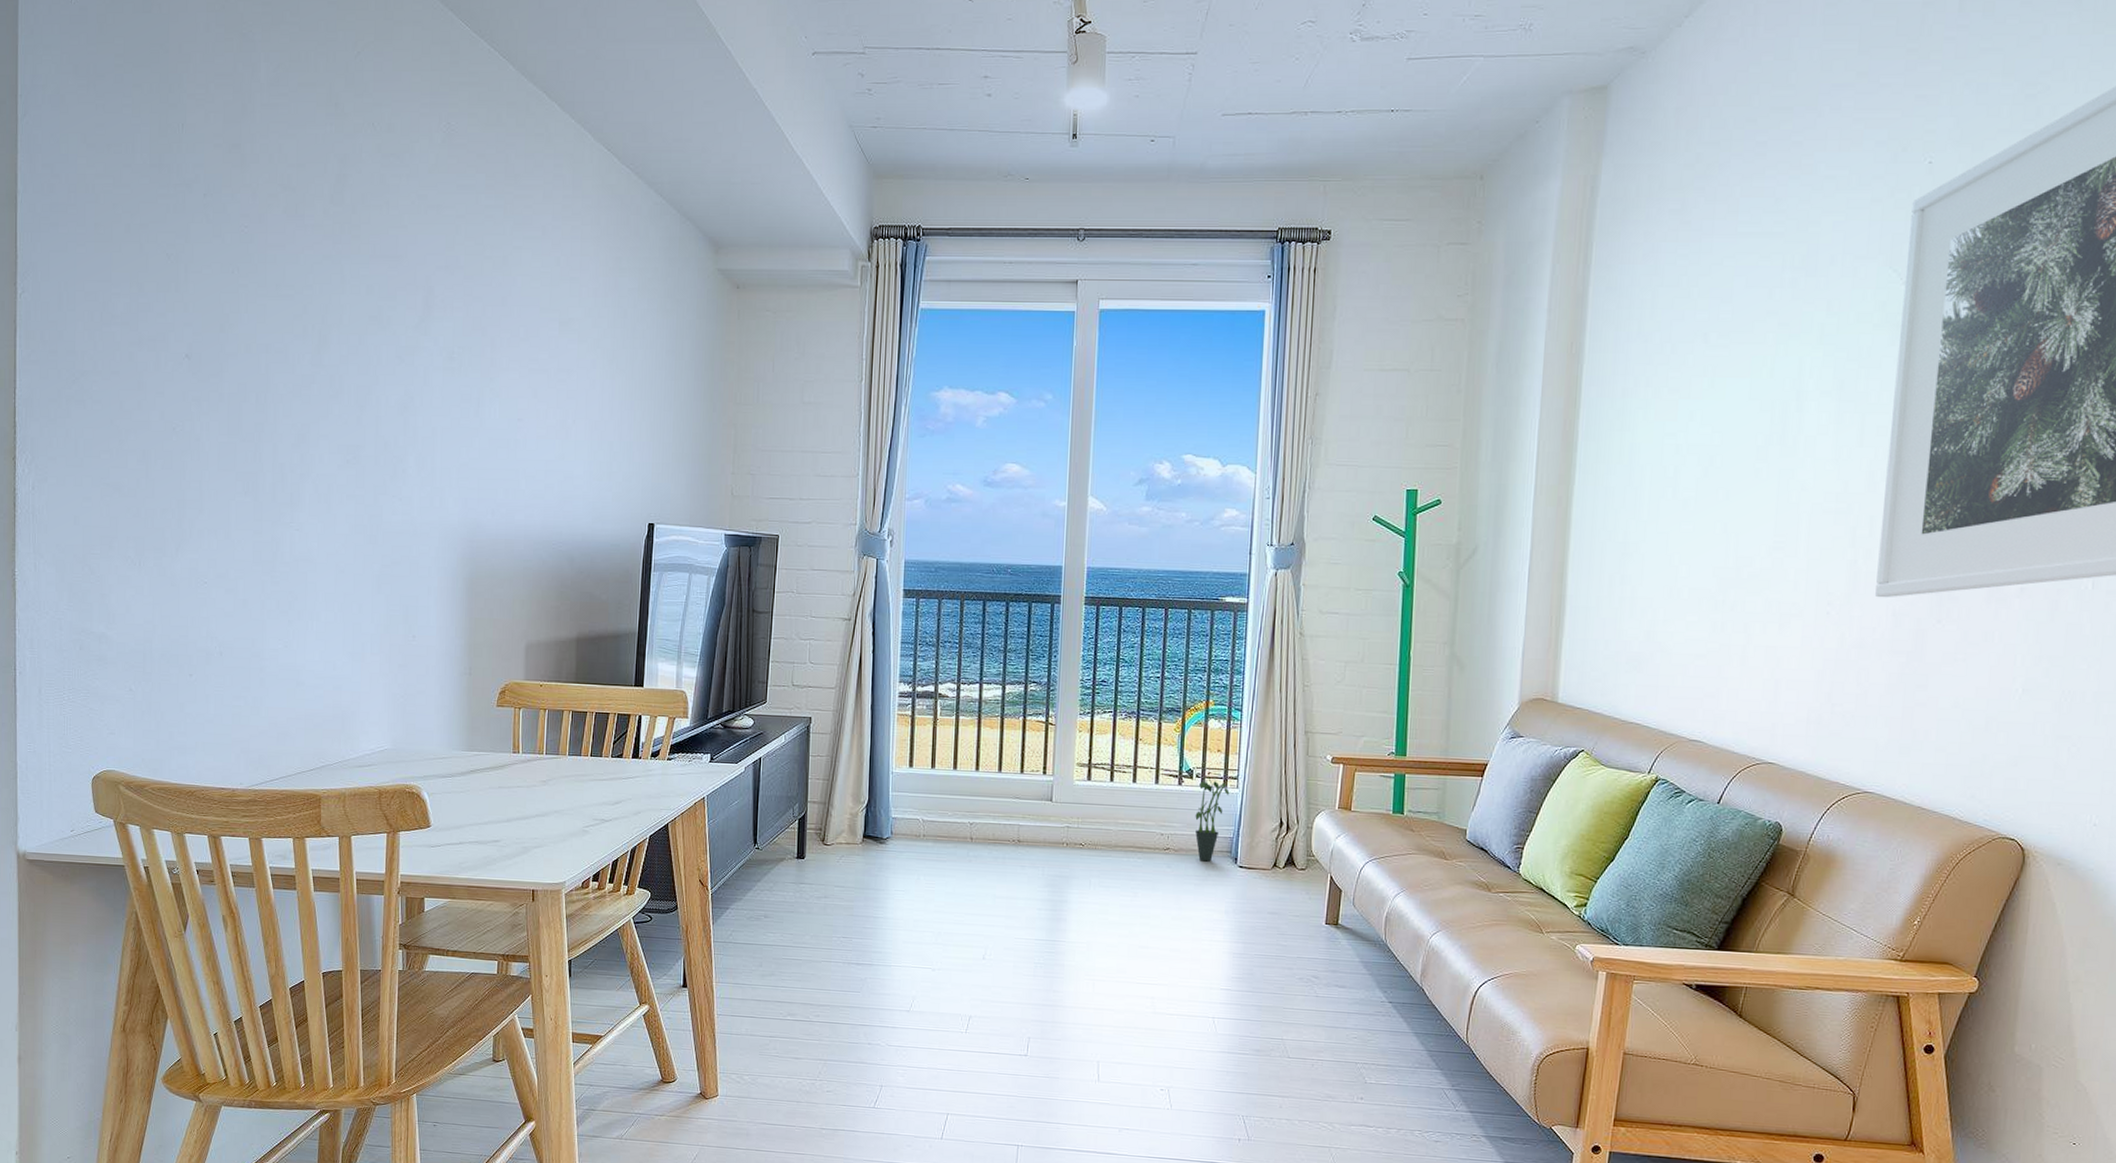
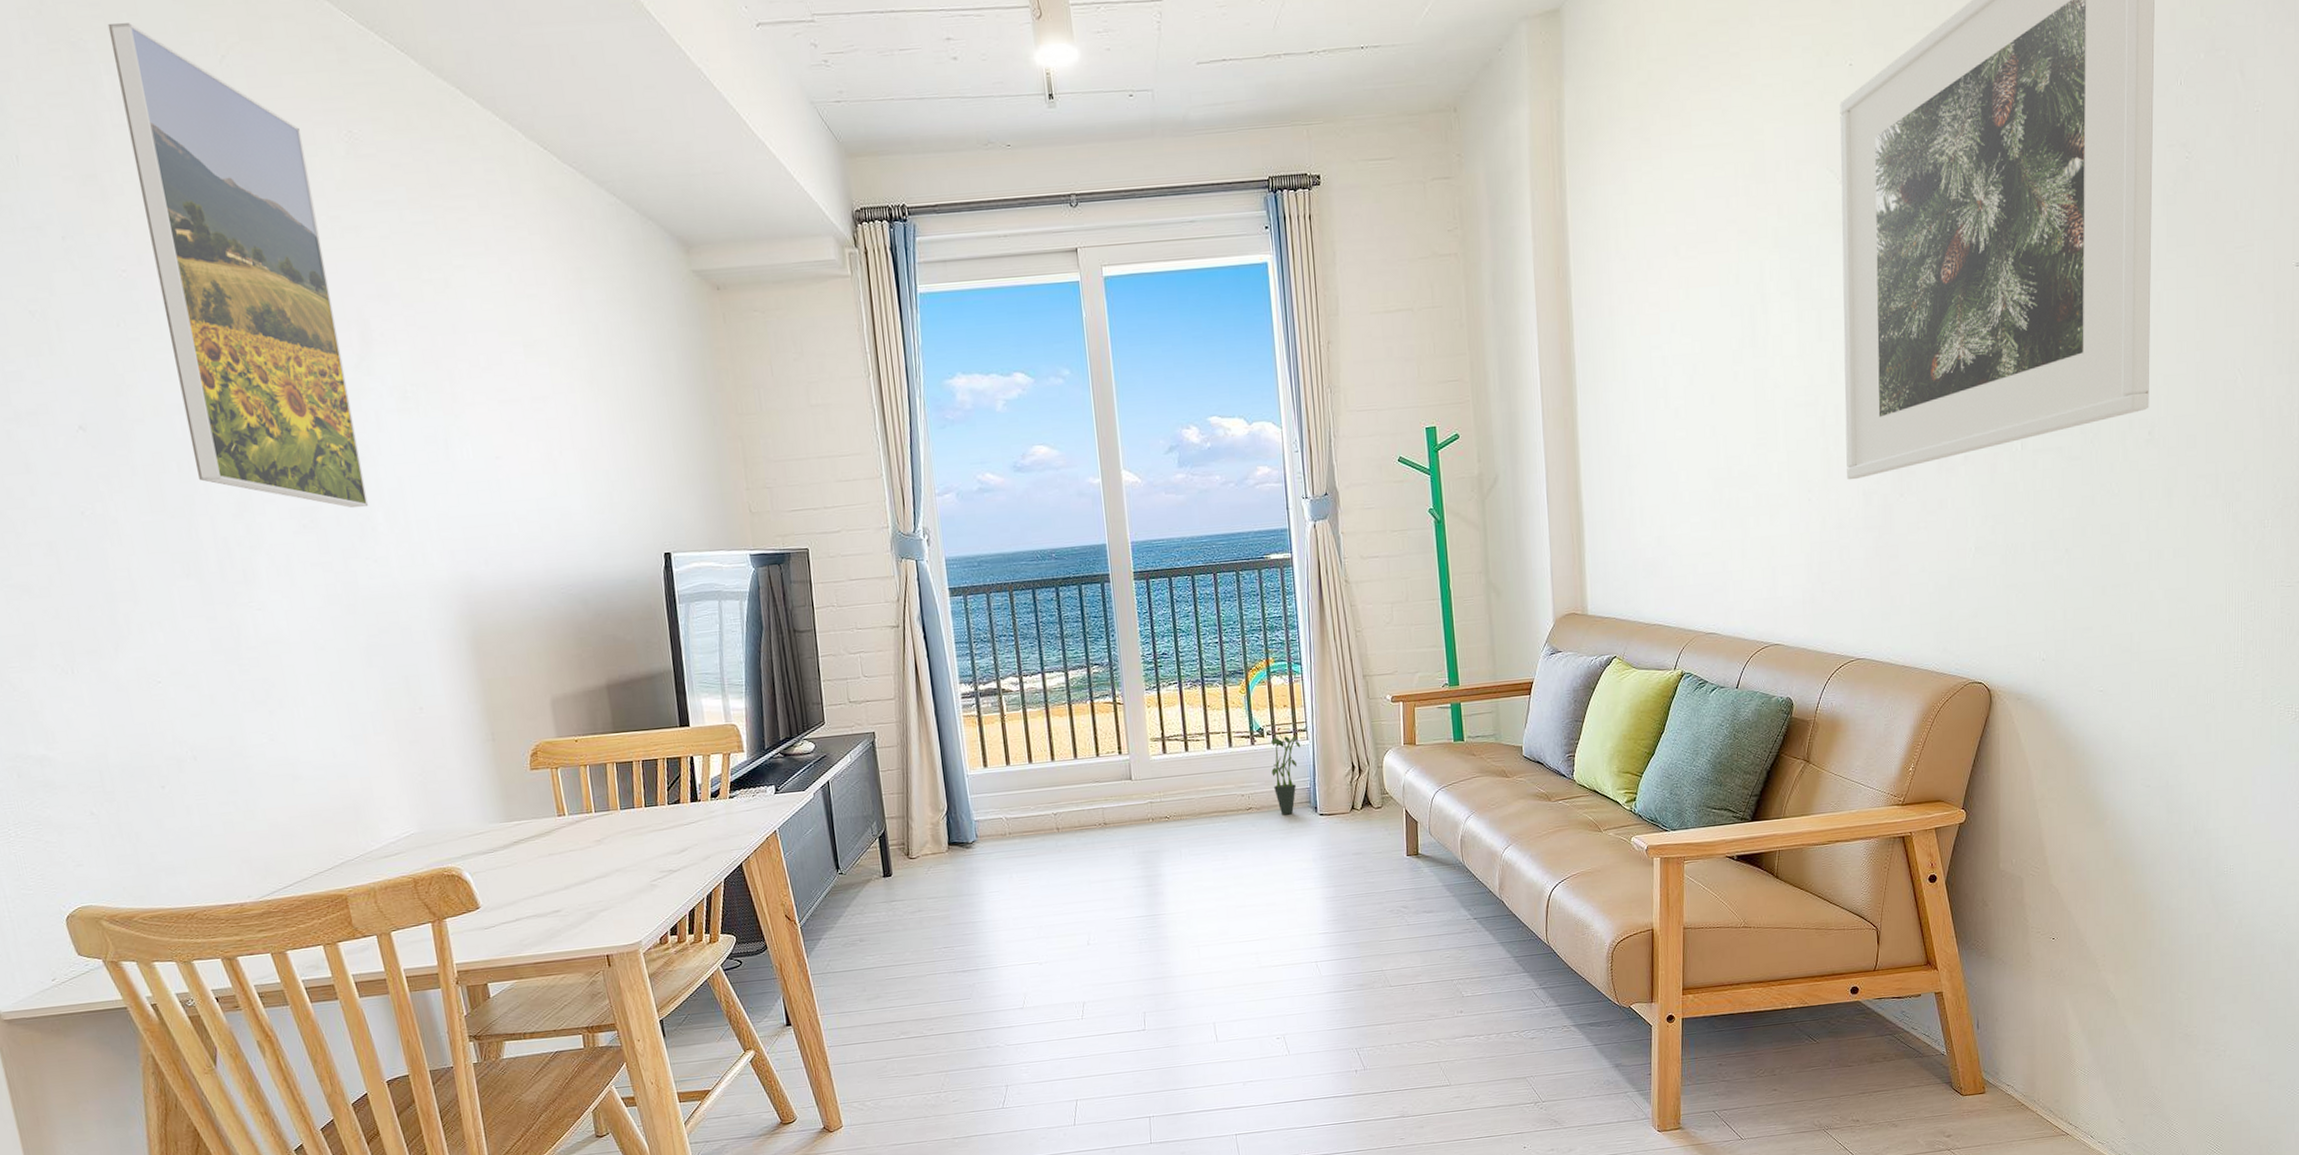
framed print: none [270,20,409,451] -> present [107,23,369,509]

